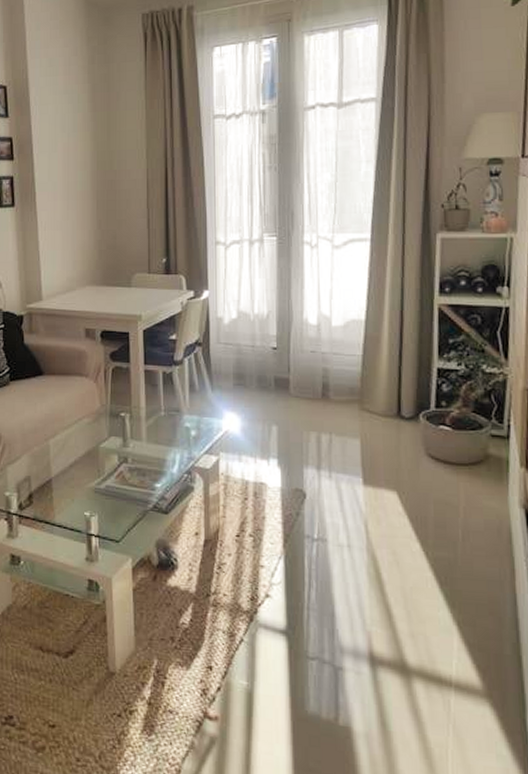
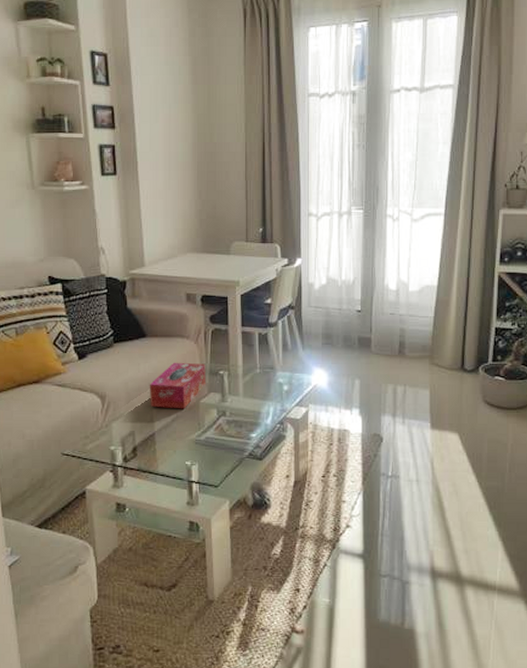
tissue box: none [46,402,106,454] -> present [149,362,206,409]

